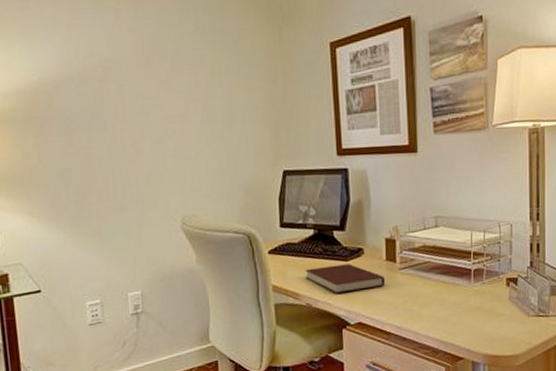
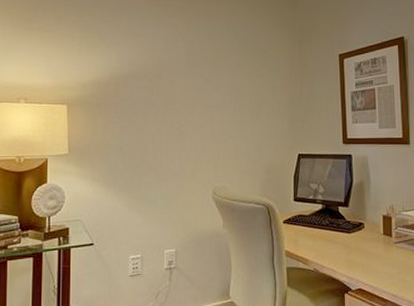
notebook: present [305,264,386,294] -> none [314,236,383,261]

